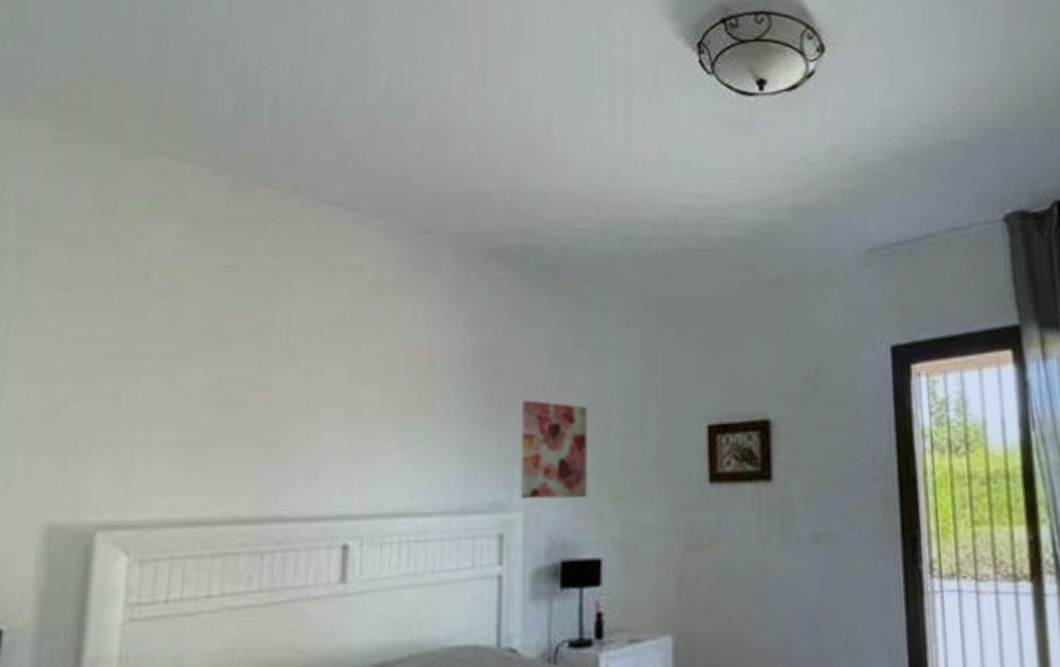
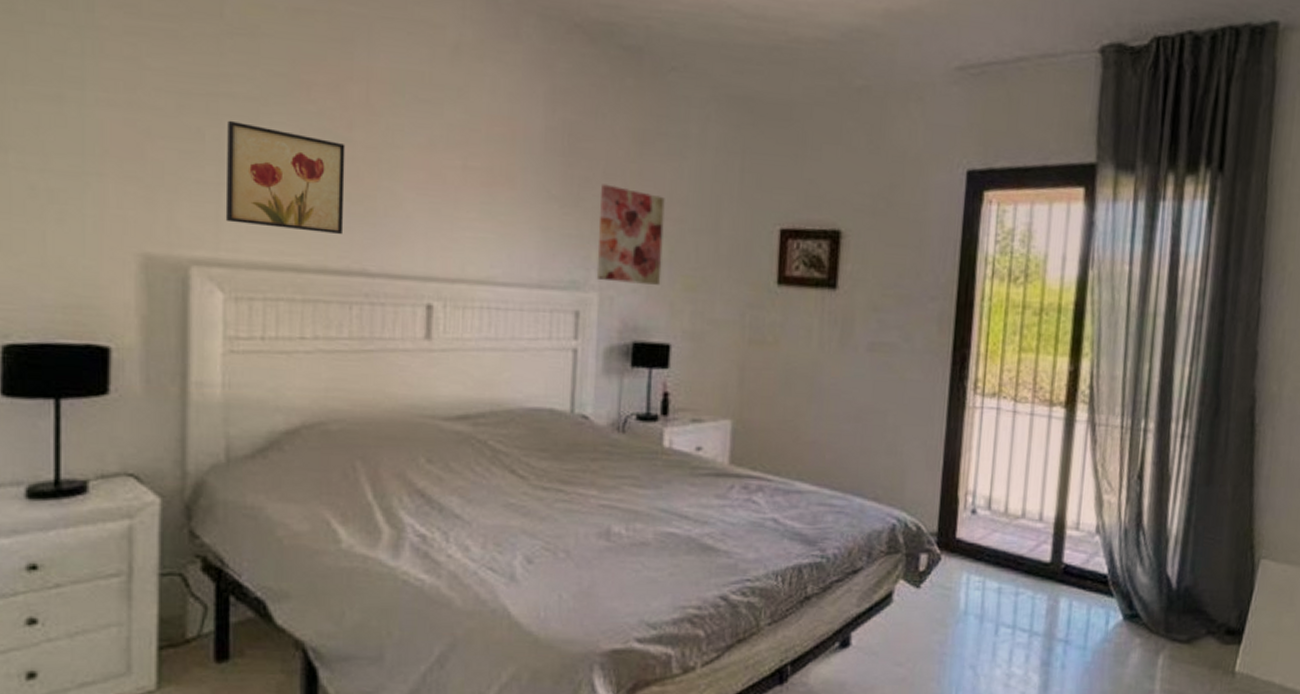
wall art: none [136,379,263,482] -> present [225,120,346,235]

